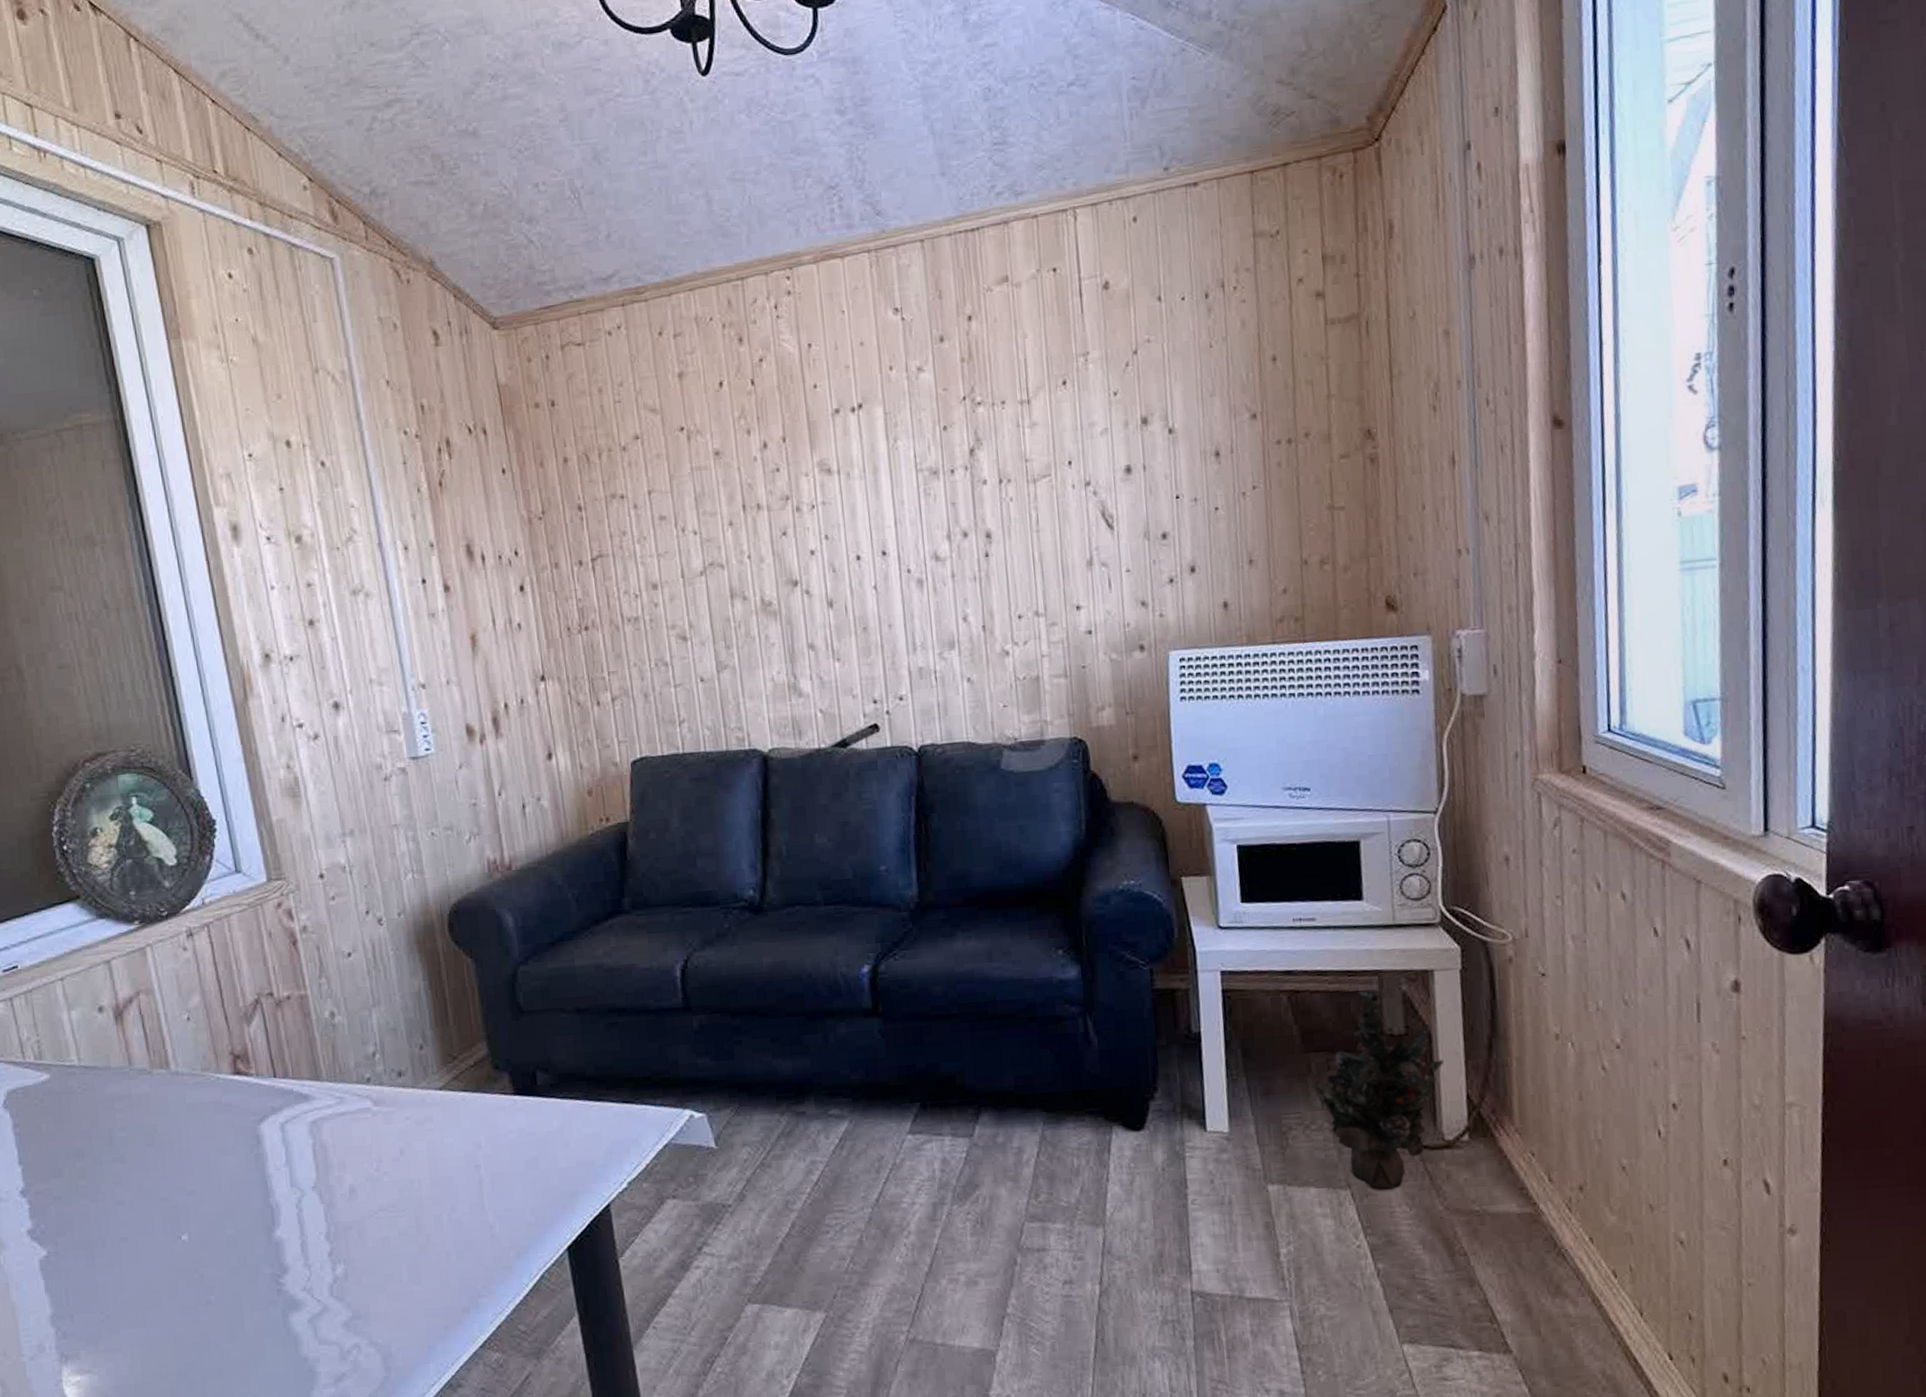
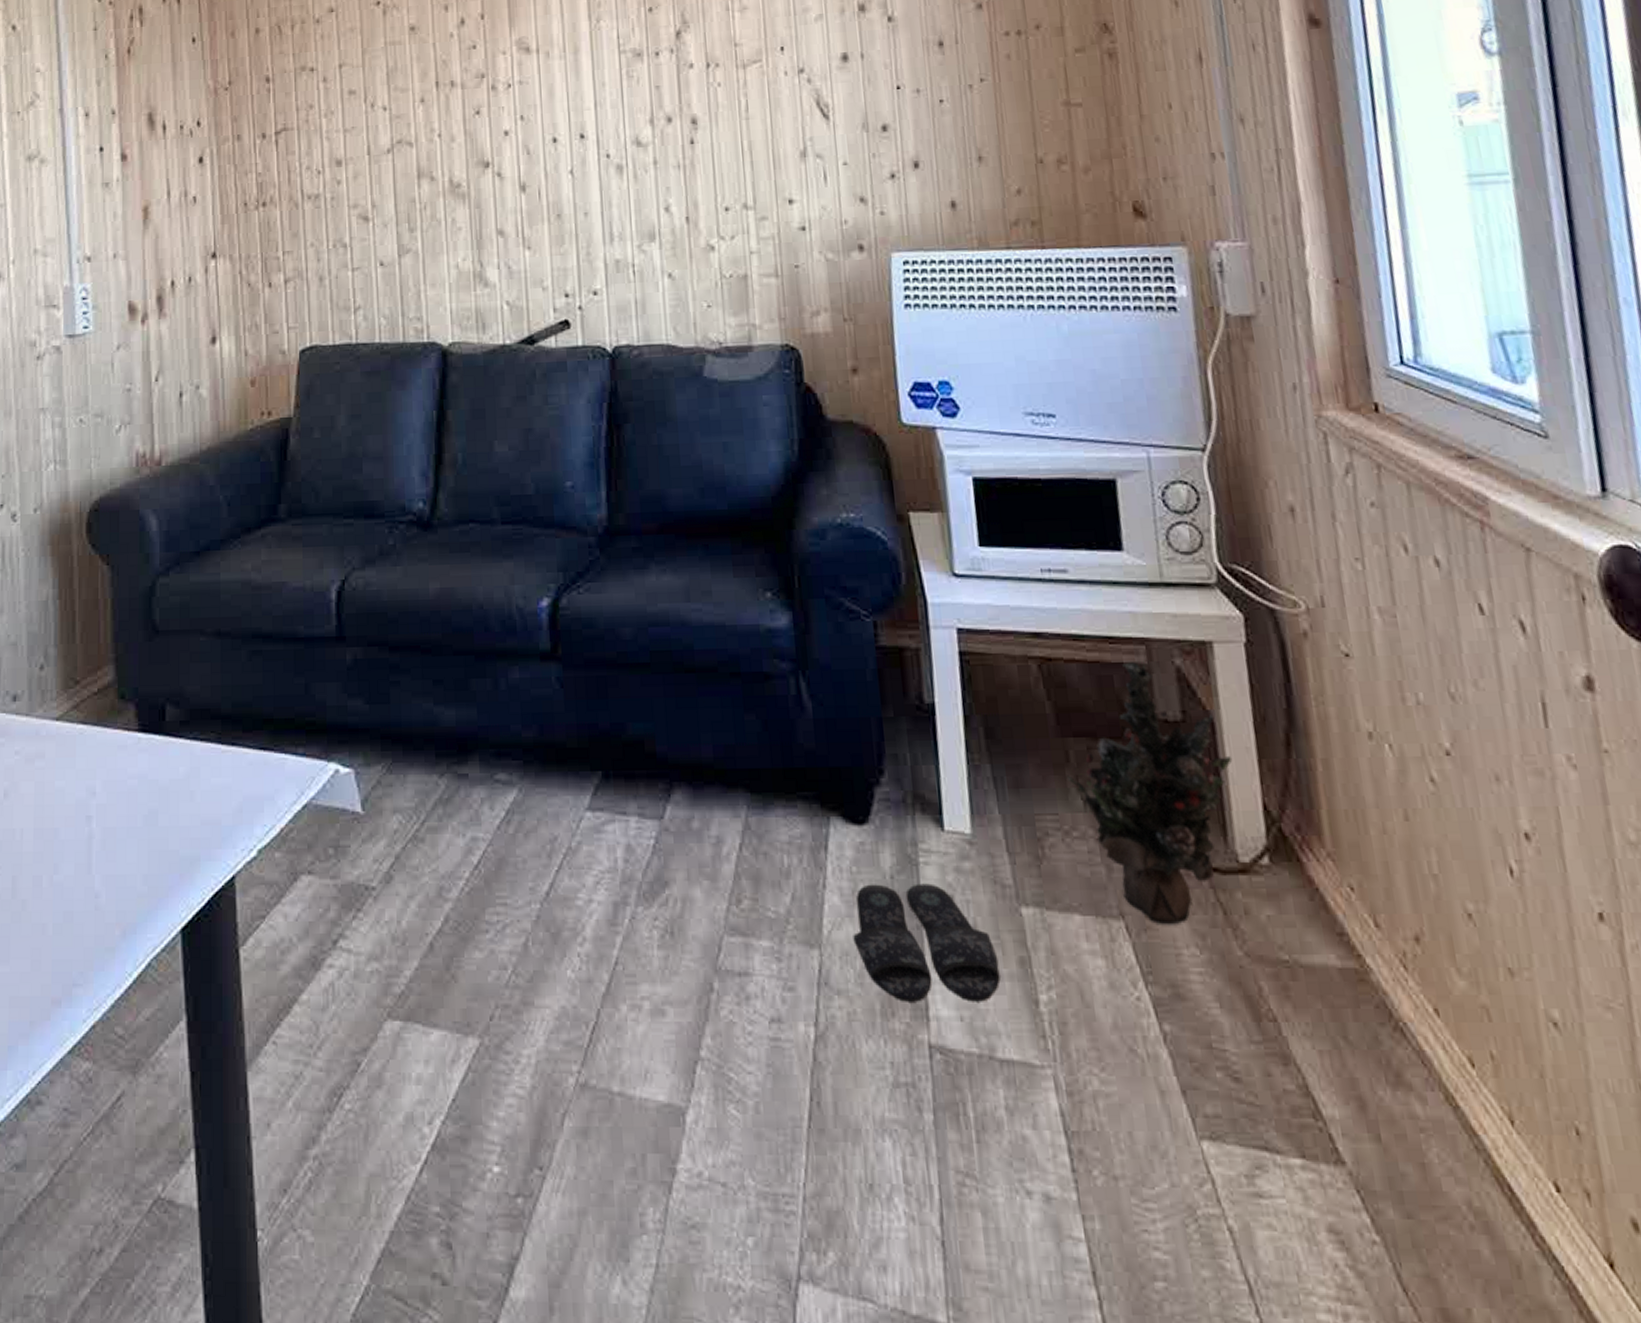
slippers: none [1131,1172,1250,1262] -> present [853,883,1000,1002]

